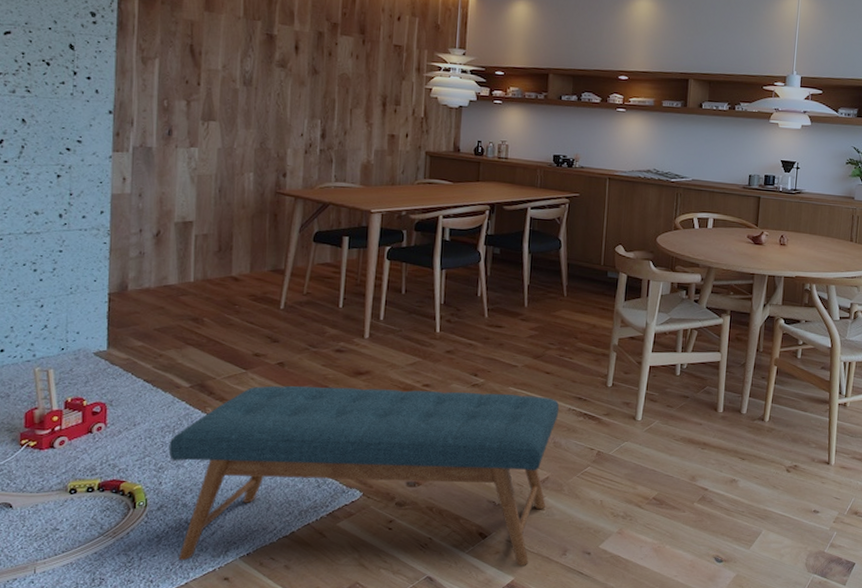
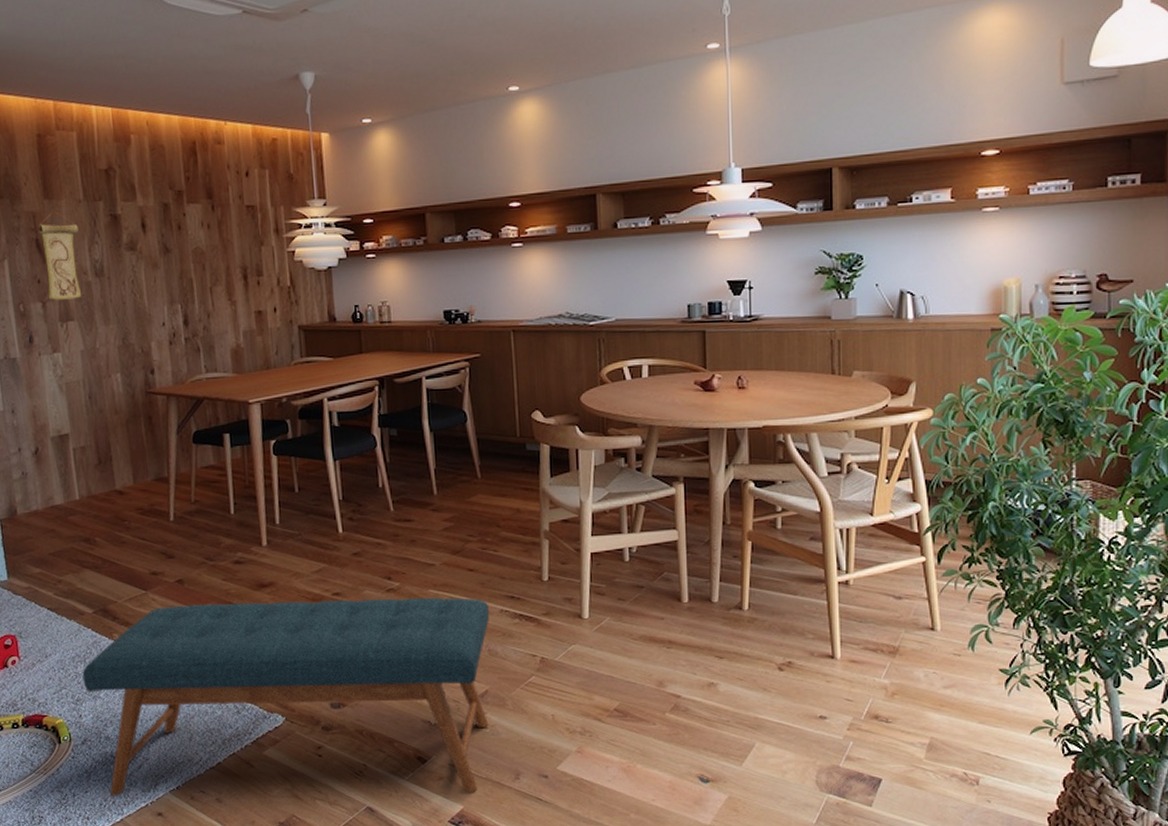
wall scroll: none [193,22,234,103] -> present [37,210,82,300]

